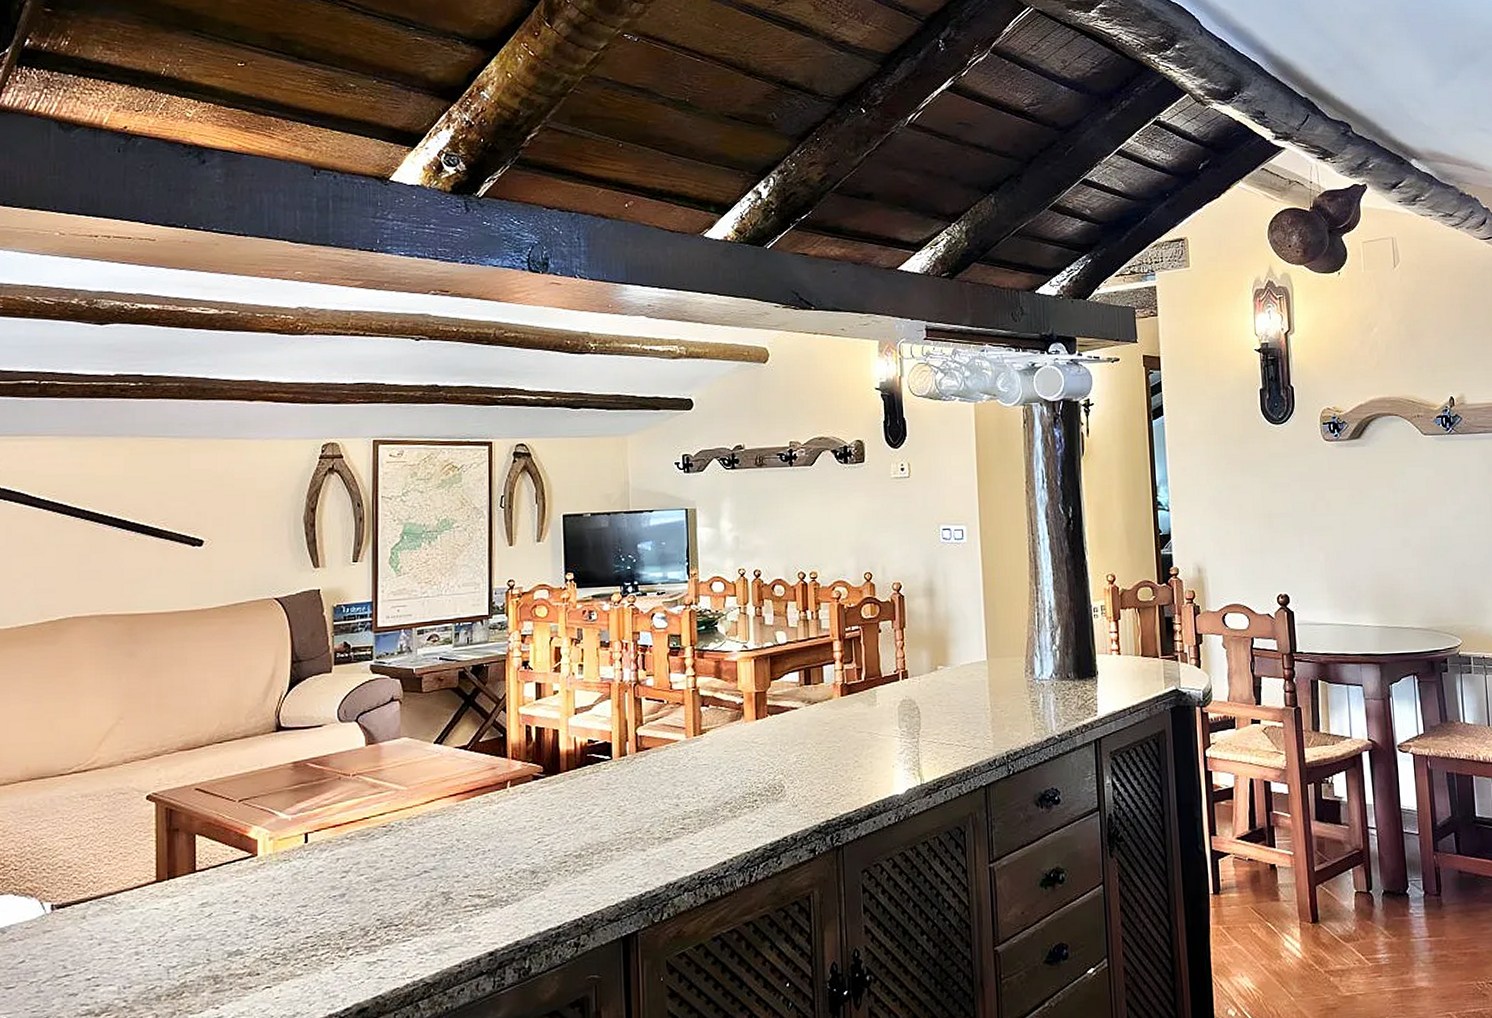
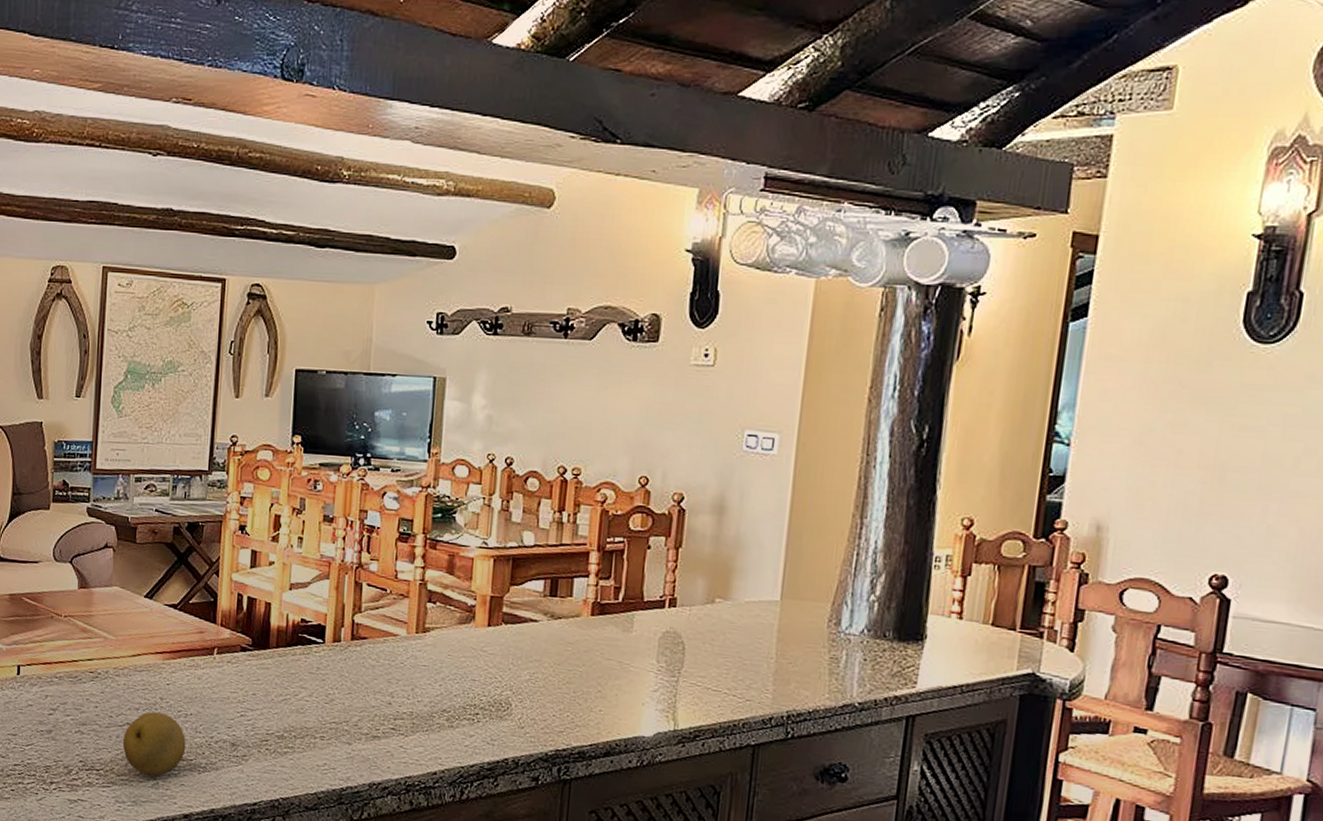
fruit: none [422,854,486,920] -> present [123,712,186,777]

